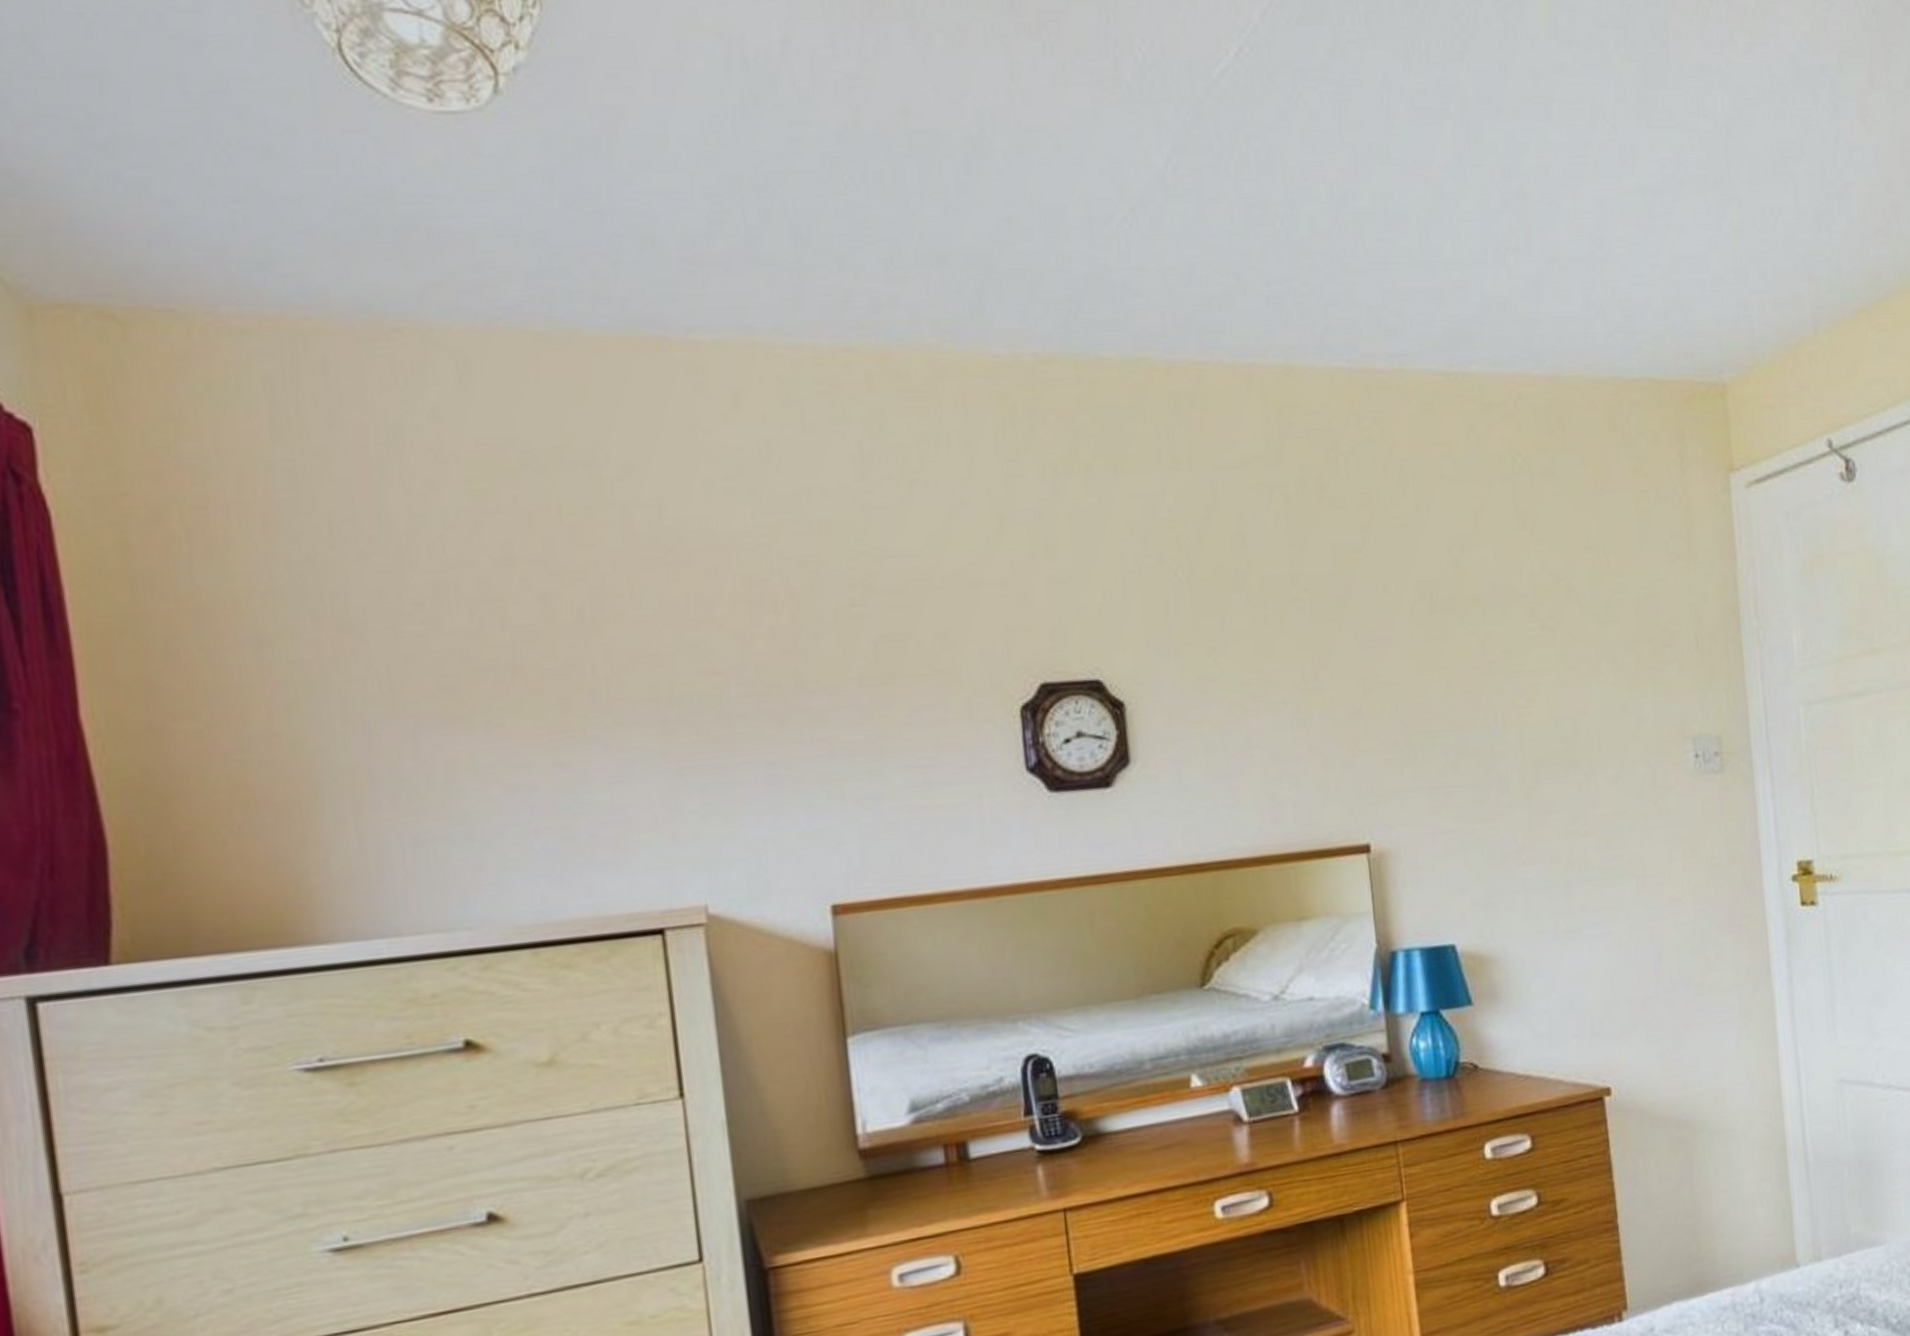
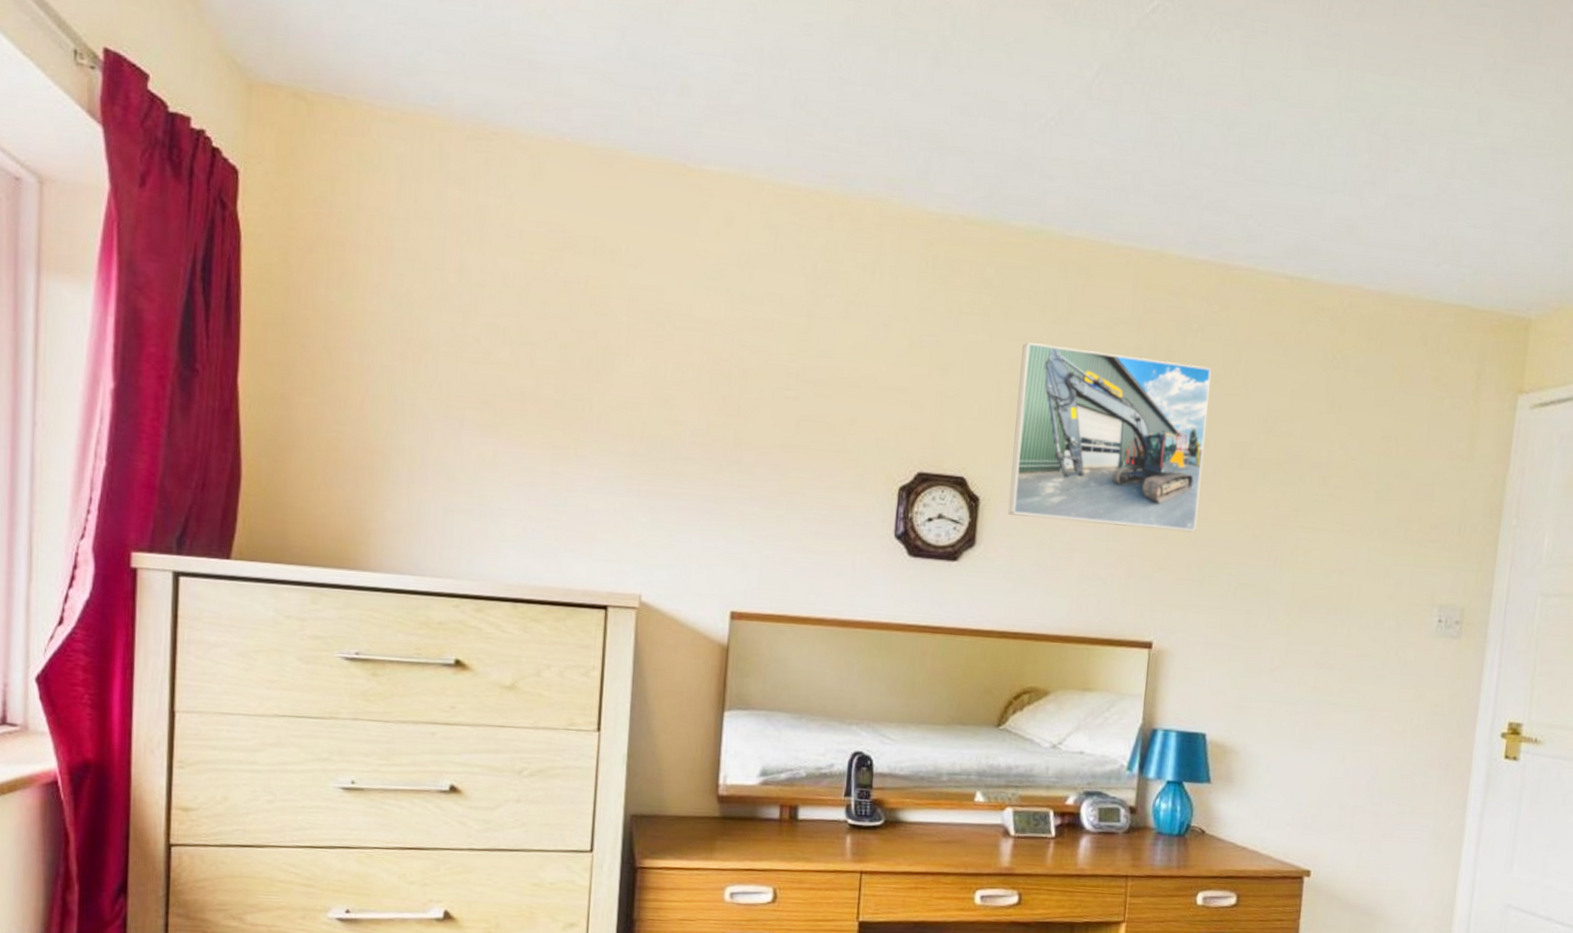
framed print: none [1142,495,1395,718] -> present [1008,342,1211,532]

